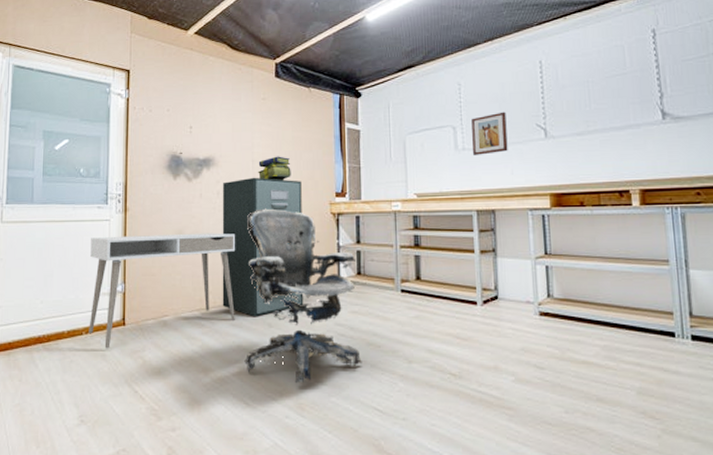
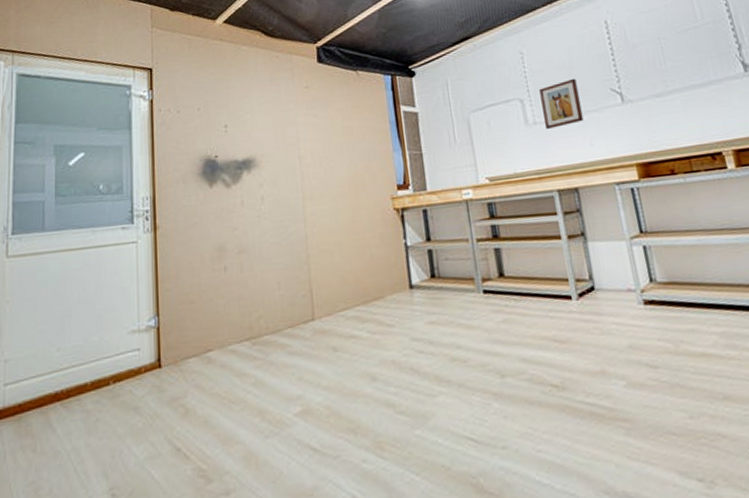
desk: present [89,233,236,349] -> none [115,244,293,399]
filing cabinet: present [222,177,304,316] -> none [266,175,372,340]
office chair: present [244,208,362,384] -> none [296,210,447,418]
stack of books: present [257,156,291,181] -> none [305,149,345,178]

